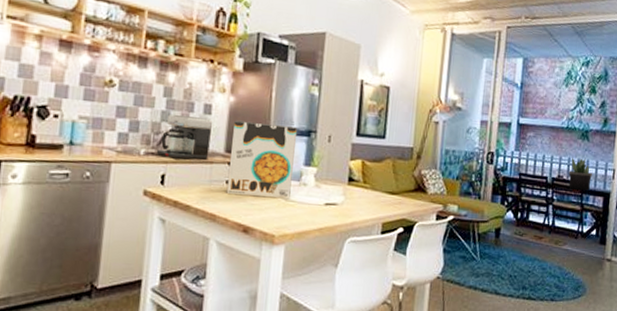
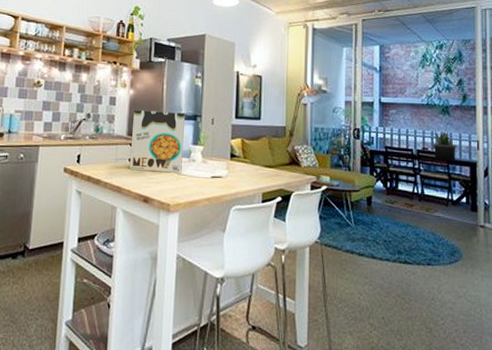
coffee maker: present [156,114,213,161] -> none [73,106,117,143]

